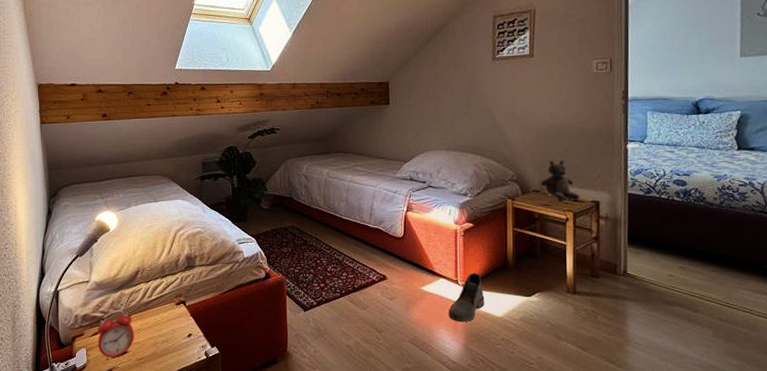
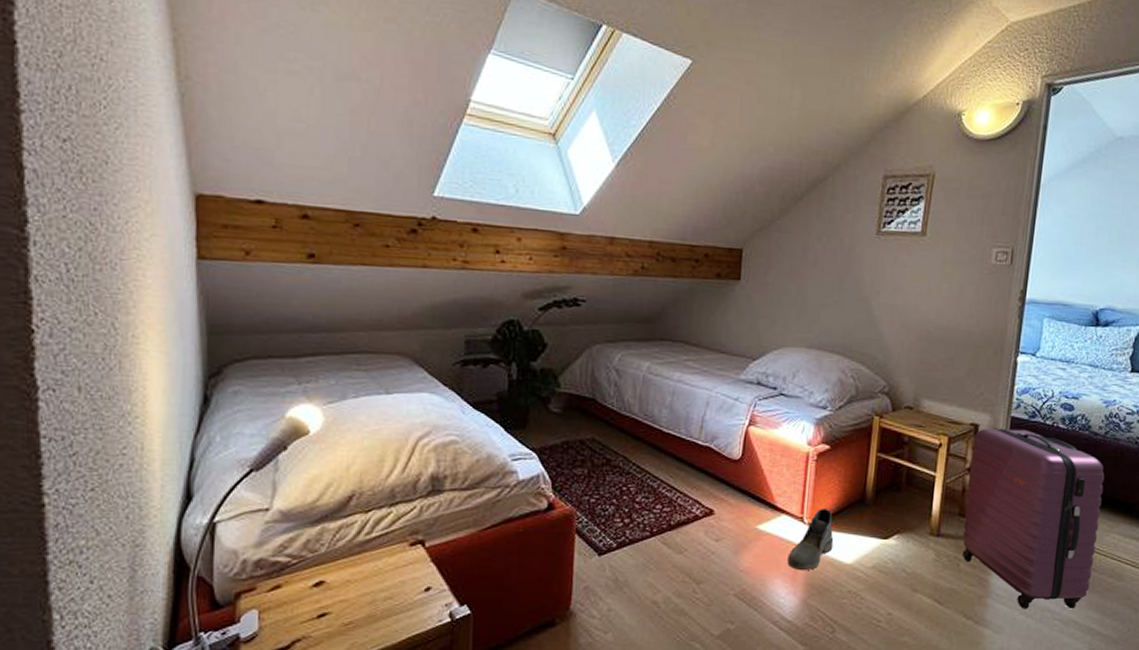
alarm clock: present [97,310,134,360] -> none [279,552,340,627]
stuffed animal: present [540,160,580,201] -> none [915,370,958,422]
suitcase: none [595,203,727,356] -> present [962,428,1105,610]

